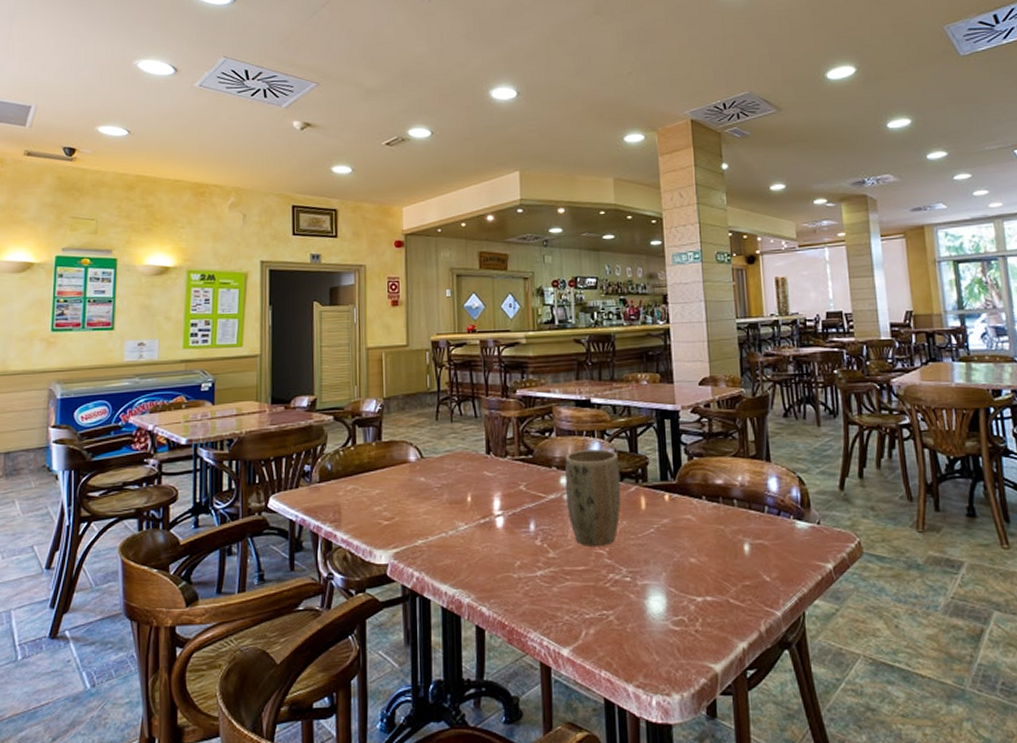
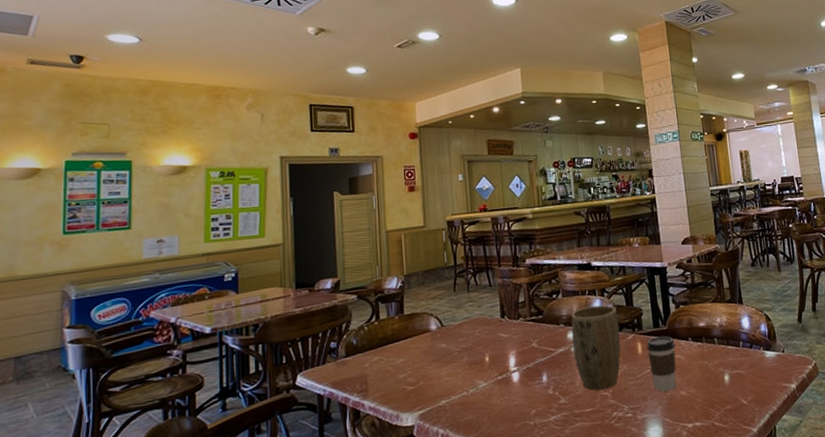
coffee cup: none [652,491,686,556] -> present [647,336,677,392]

